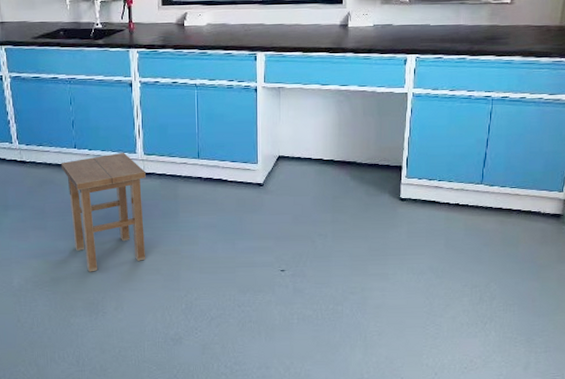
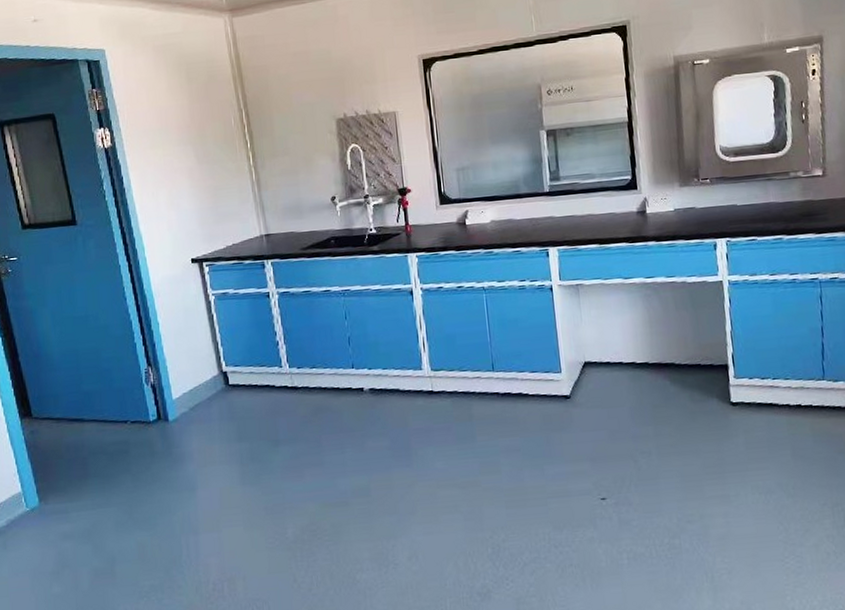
stool: present [60,152,146,272] -> none [337,369,441,515]

